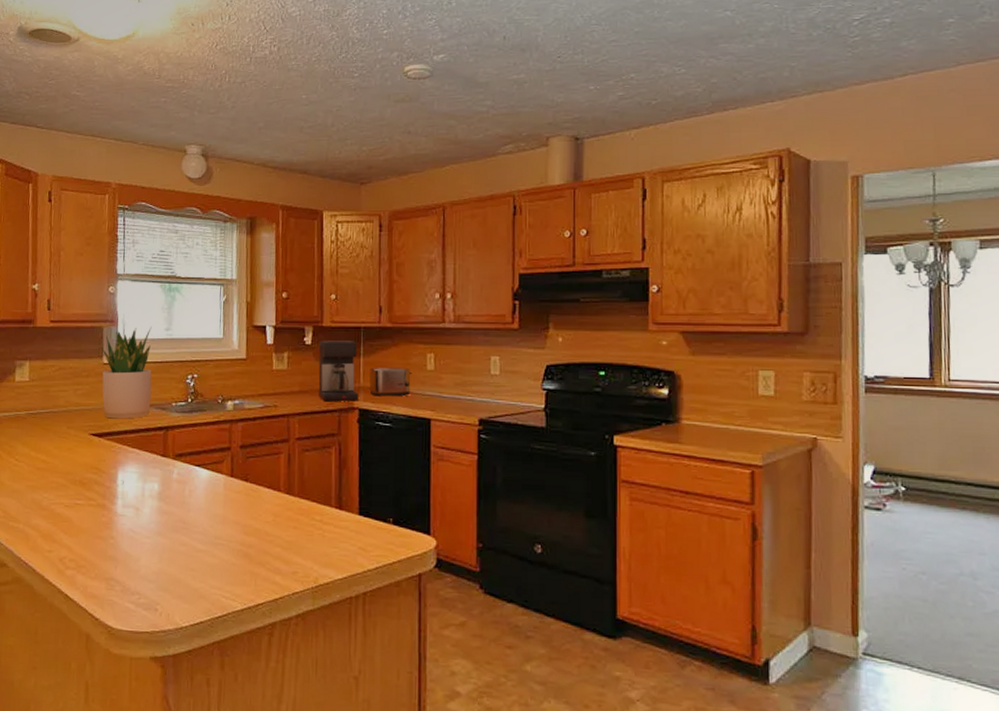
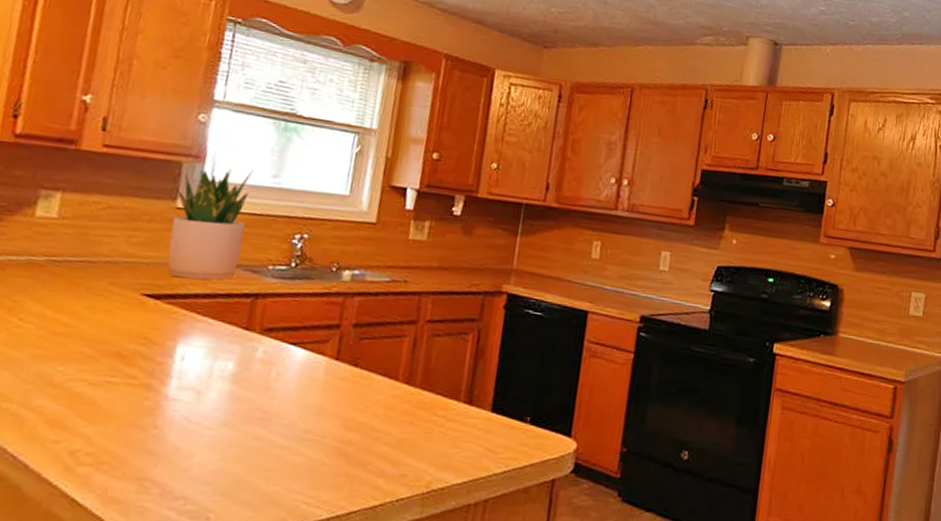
coffee maker: present [318,340,359,402] -> none [460,213,516,285]
toaster: present [369,367,413,397] -> none [522,249,575,284]

